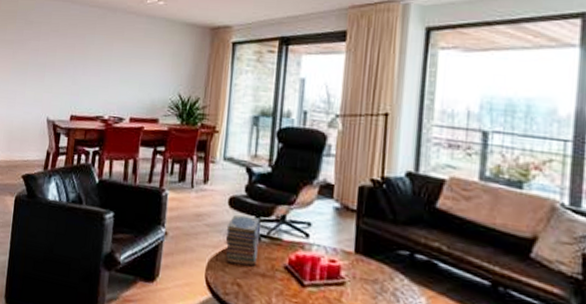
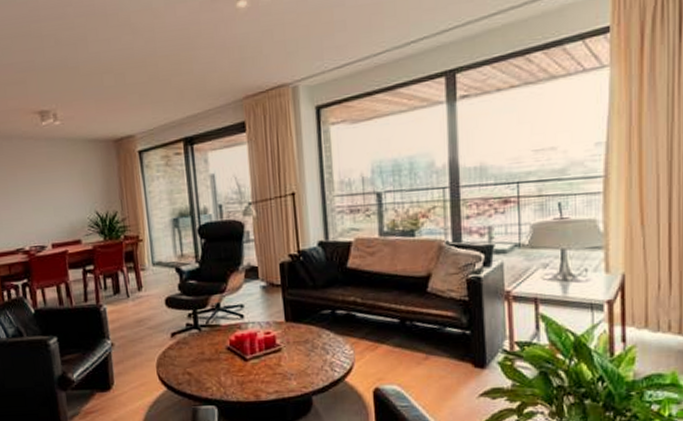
book stack: present [225,214,261,267] -> none [168,311,202,358]

